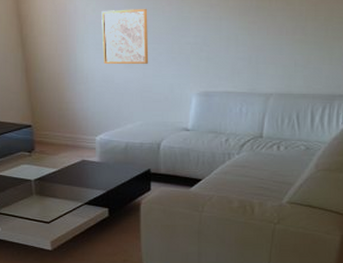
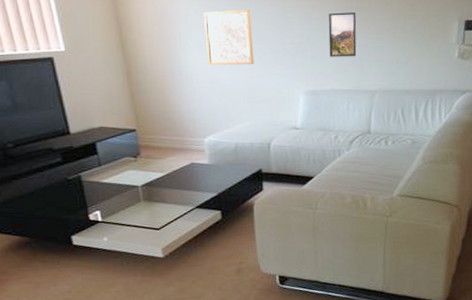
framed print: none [225,12,255,59] -> present [328,12,357,57]

